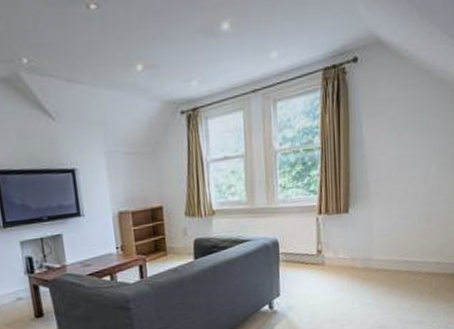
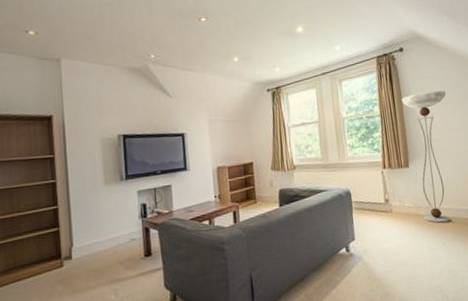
floor lamp: none [348,117,403,277] -> present [401,91,450,223]

